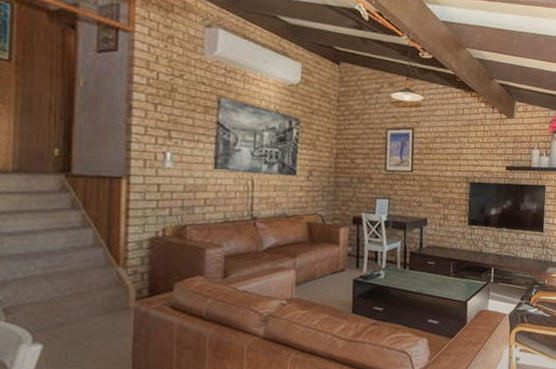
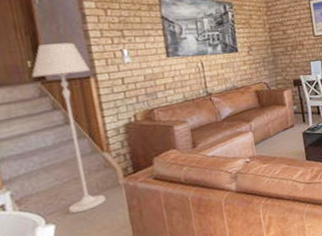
floor lamp: none [57,133,123,335] -> present [31,42,106,214]

